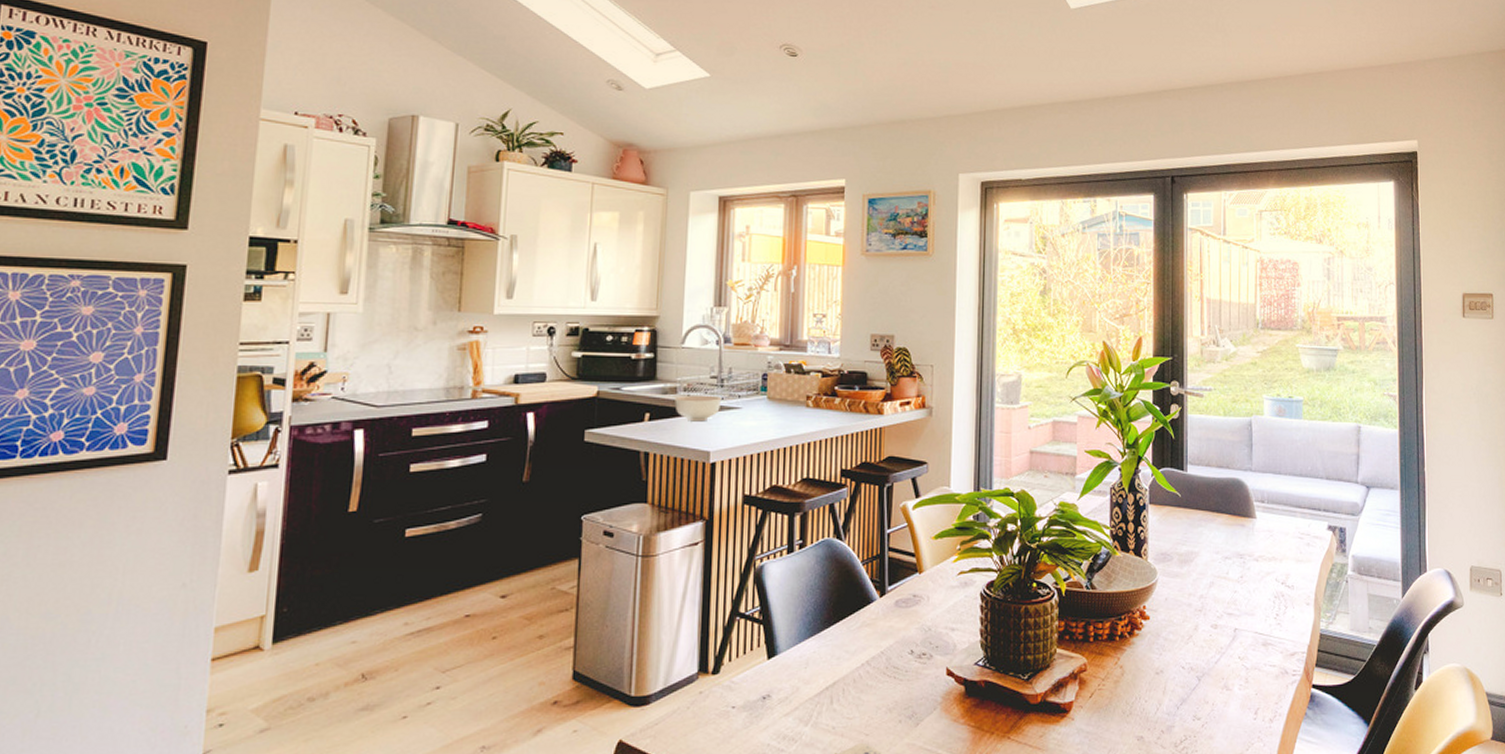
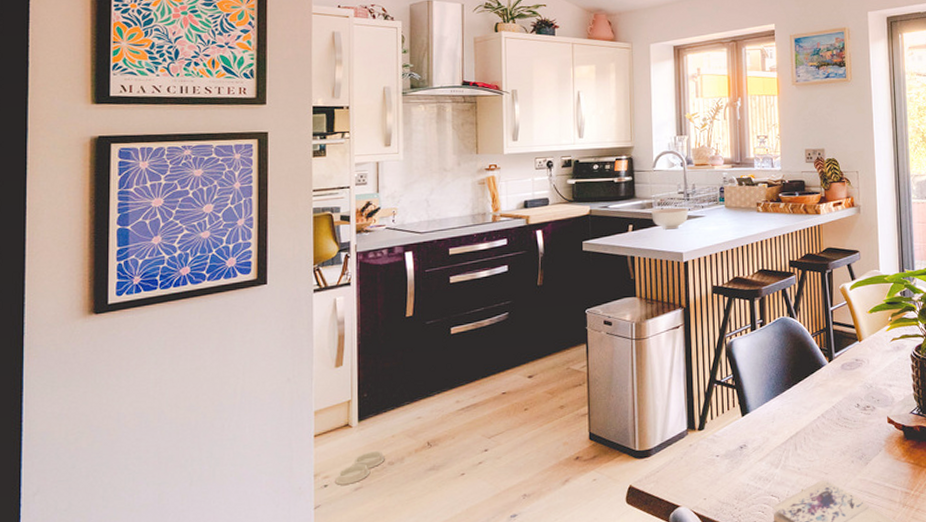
pet bowl: none [234,683,304,725] -> present [335,451,385,485]

